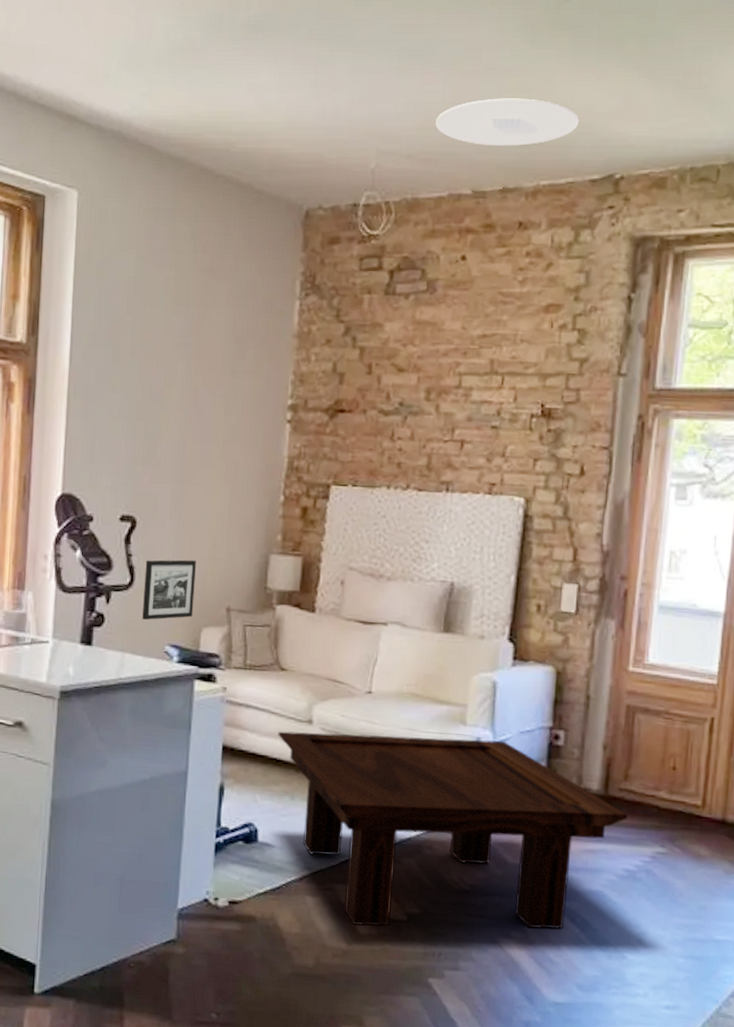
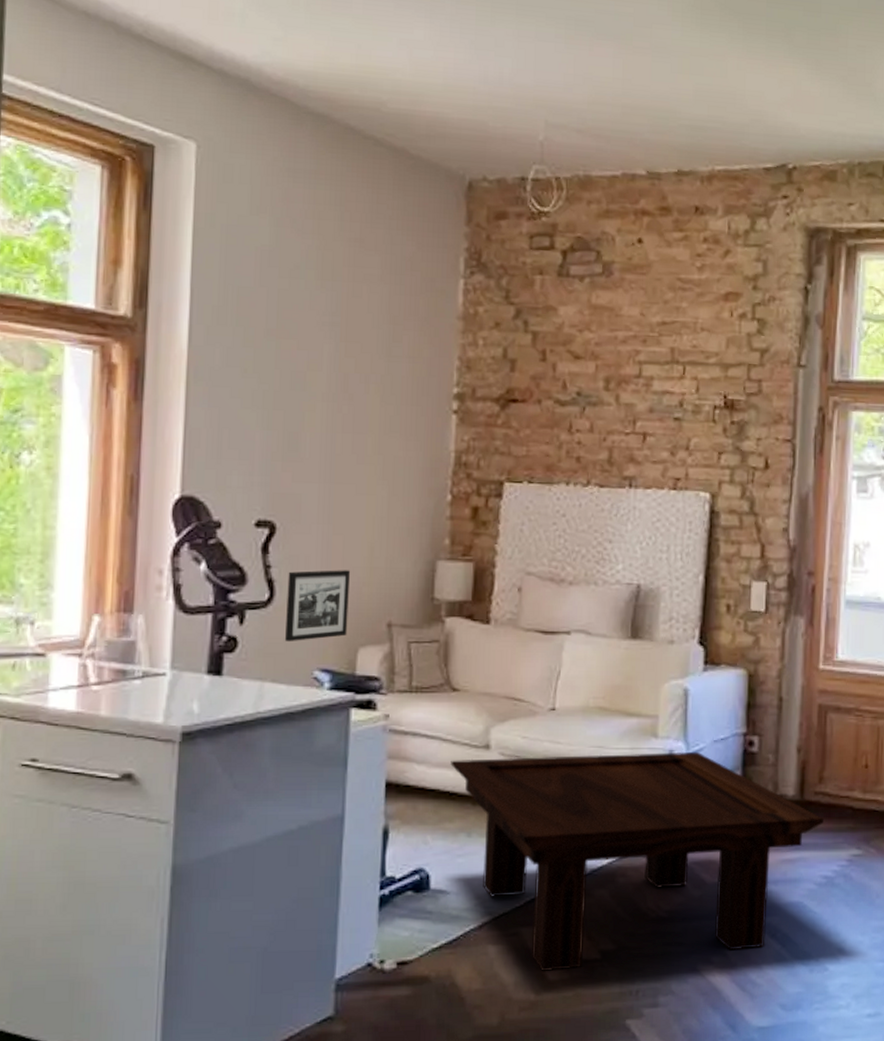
ceiling light: present [436,98,579,146] -> none [607,78,751,129]

